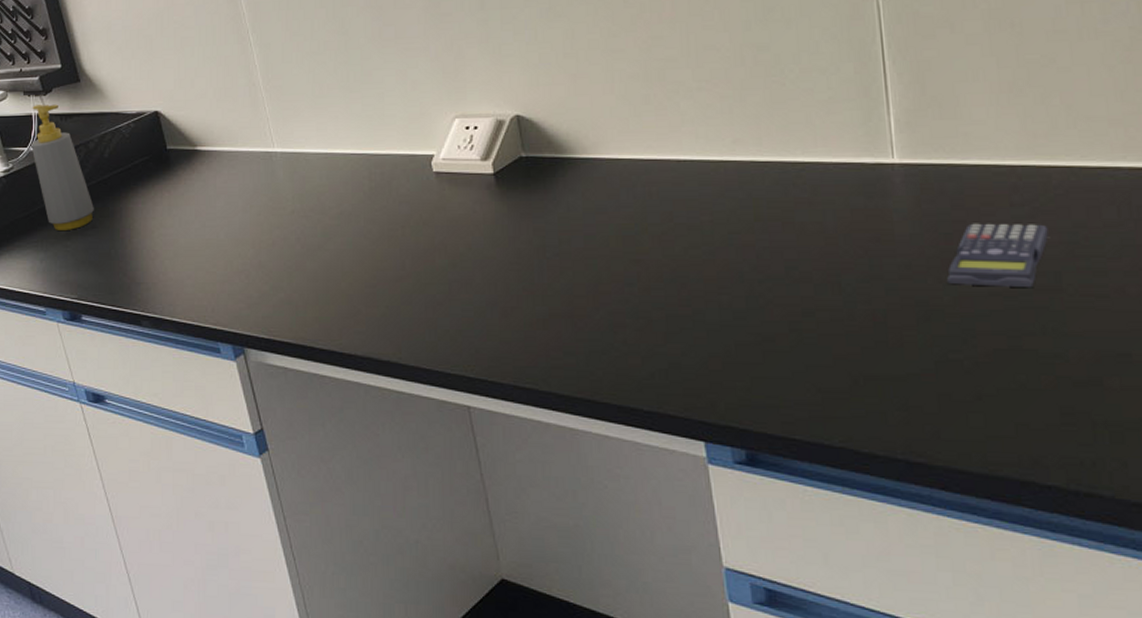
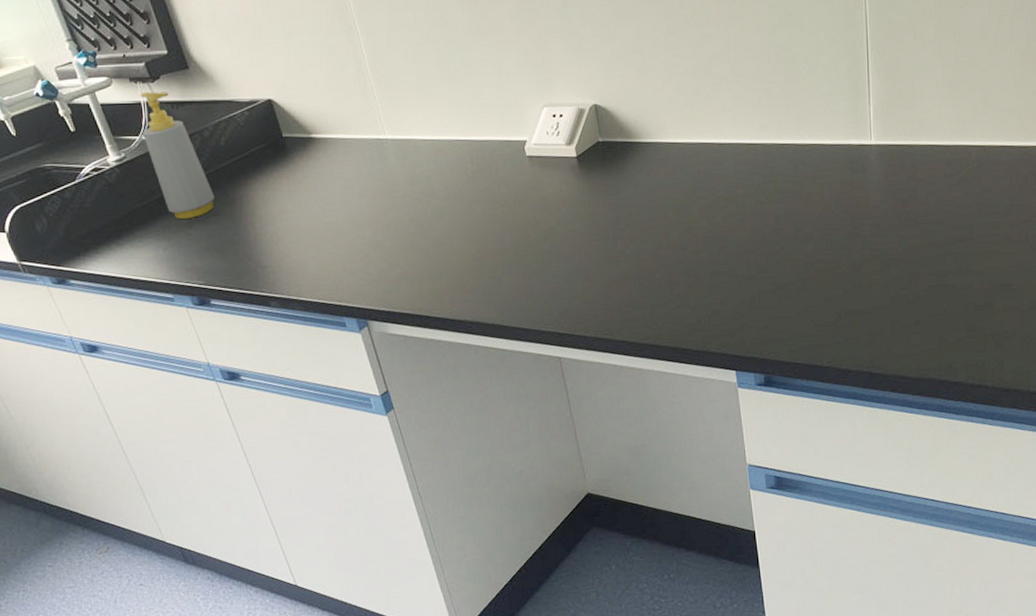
calculator: present [946,223,1049,289] -> none [901,190,967,239]

